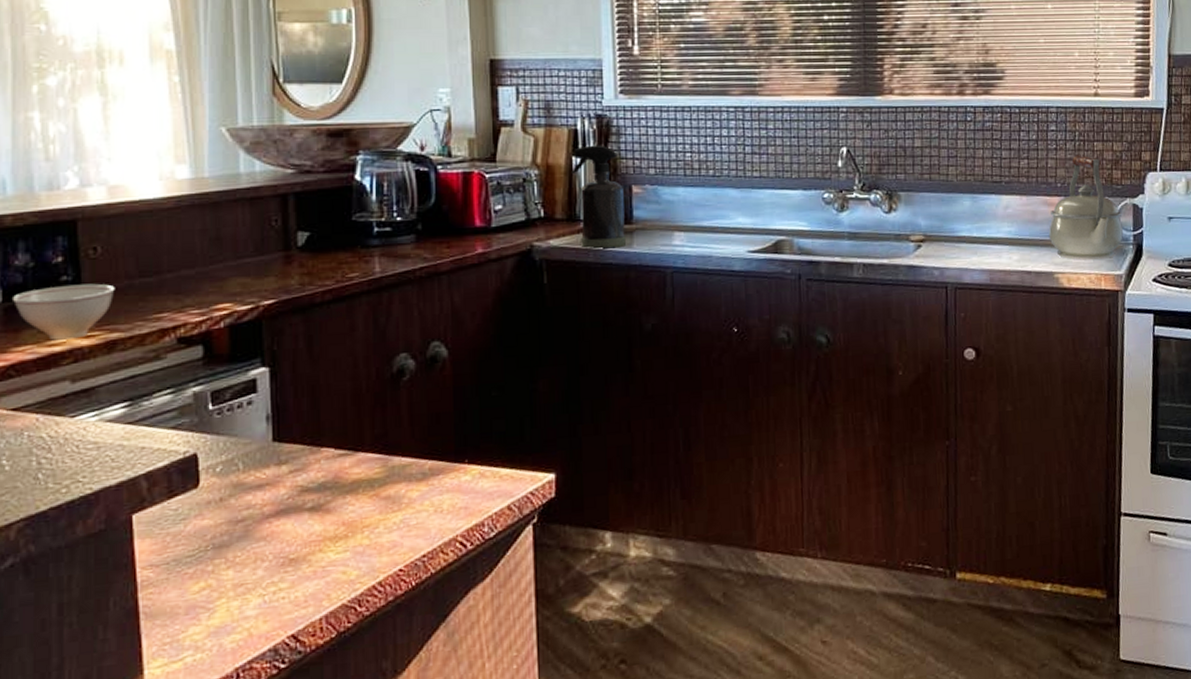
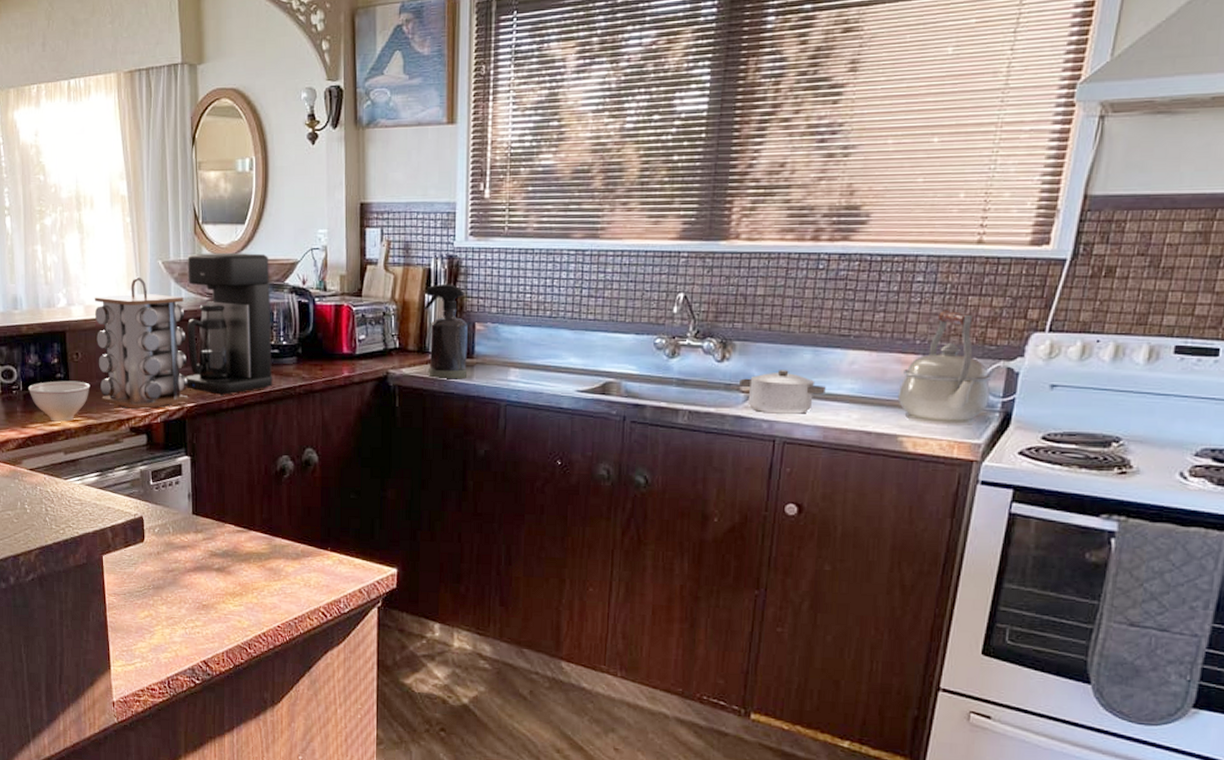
spice rack: none [123,147,266,314] -> present [94,277,189,410]
coffee maker: none [261,115,385,287] -> present [185,252,273,395]
cooking pot: none [908,217,987,261] -> present [739,370,826,414]

